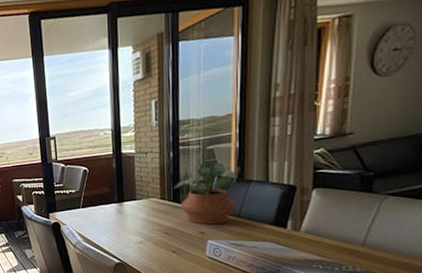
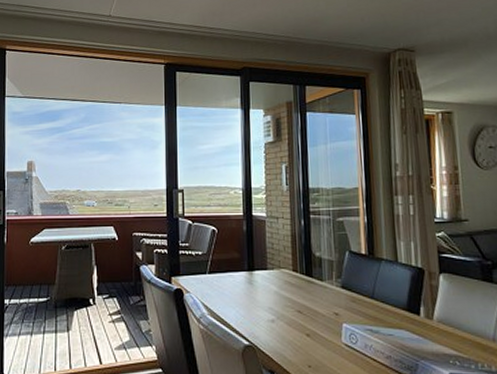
potted plant: present [172,161,241,225] -> none [305,233,371,305]

